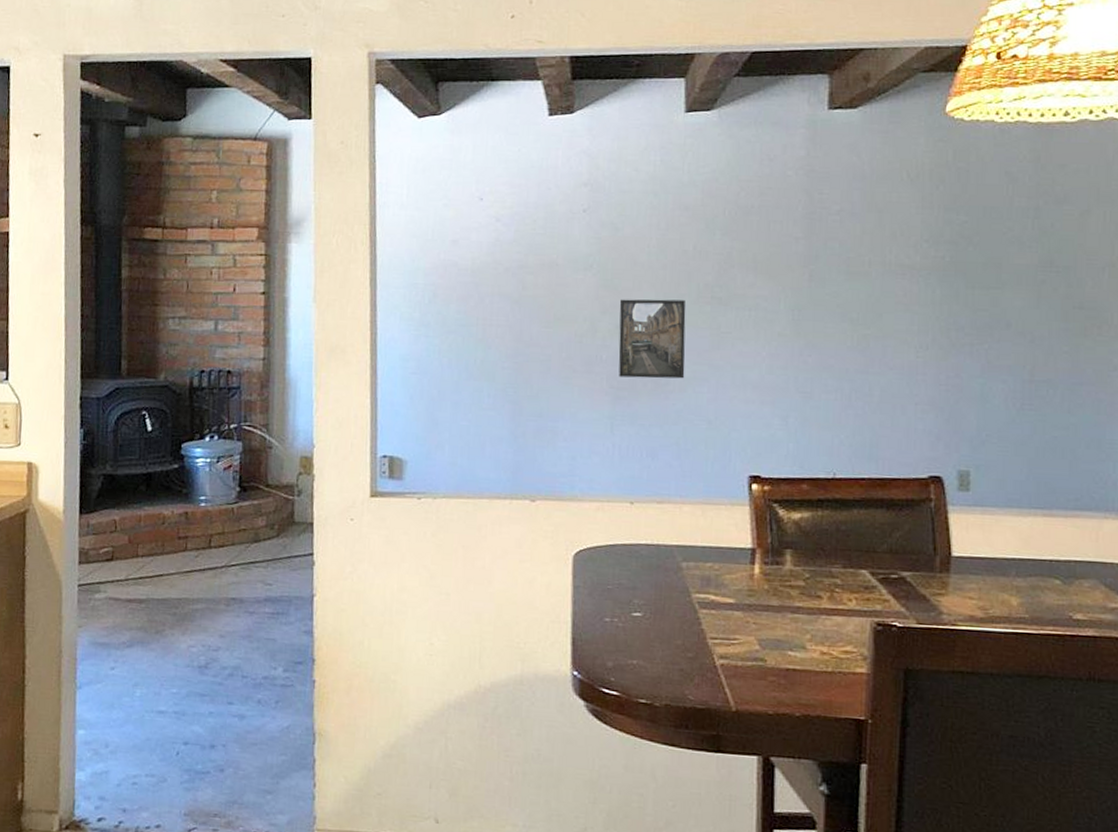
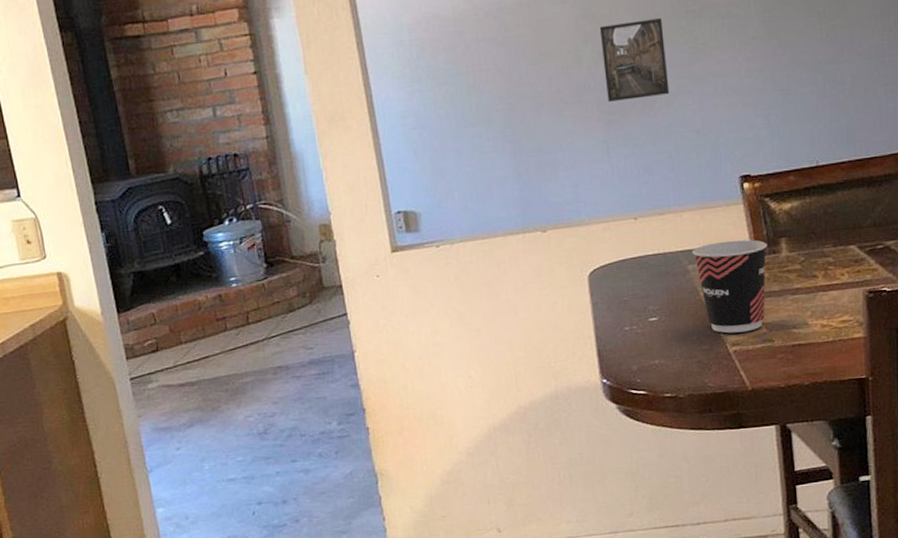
cup: none [687,542,771,646] -> present [691,239,768,334]

